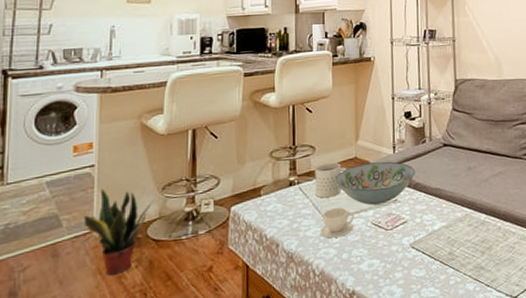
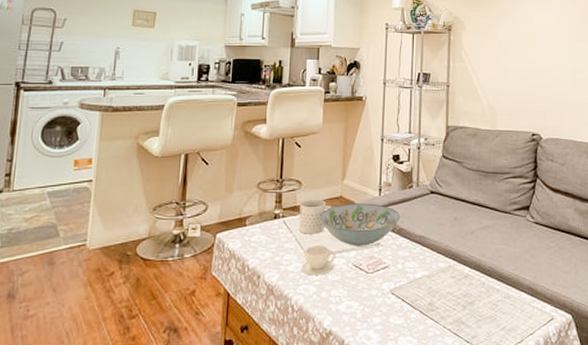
potted plant: present [83,188,154,276] -> none [79,203,145,288]

